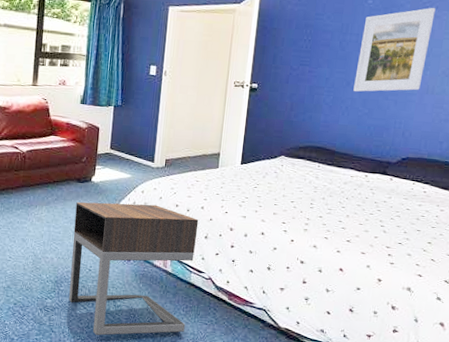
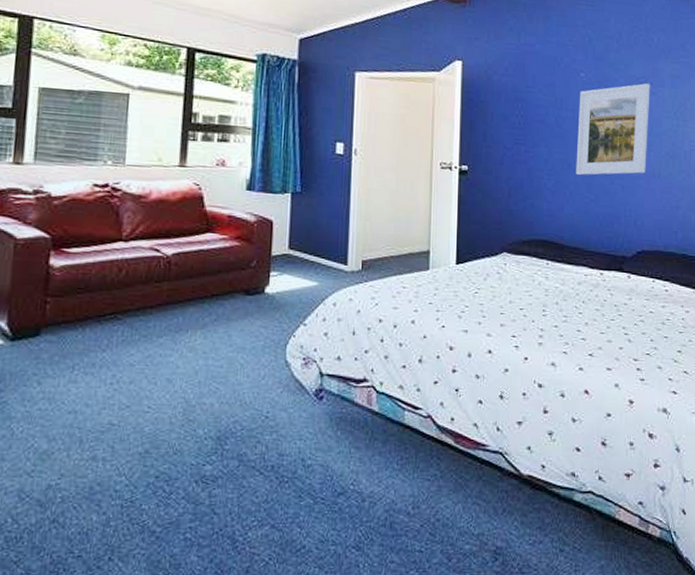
nightstand: present [68,202,199,336] -> none [237,320,410,512]

